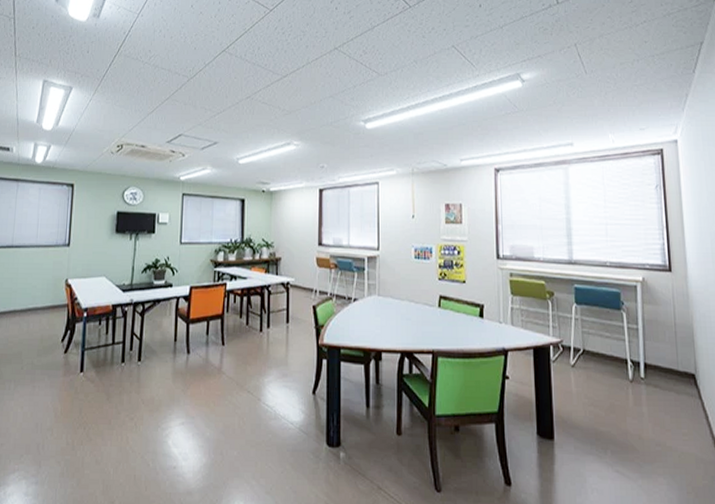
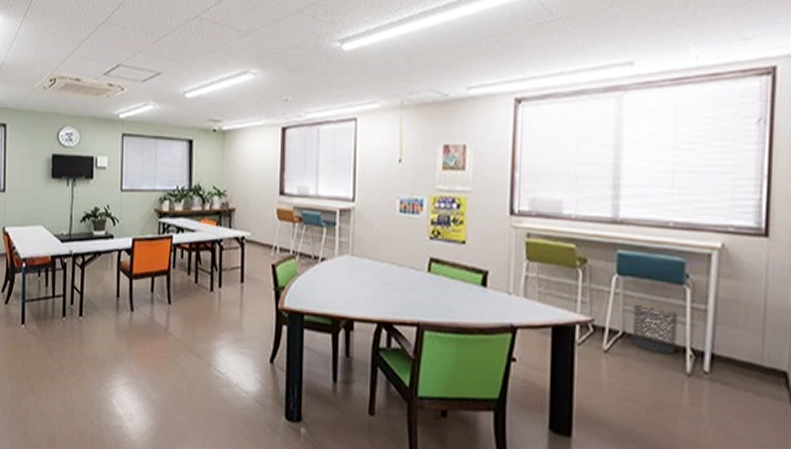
waste basket: none [589,328,621,366] -> present [633,305,679,355]

